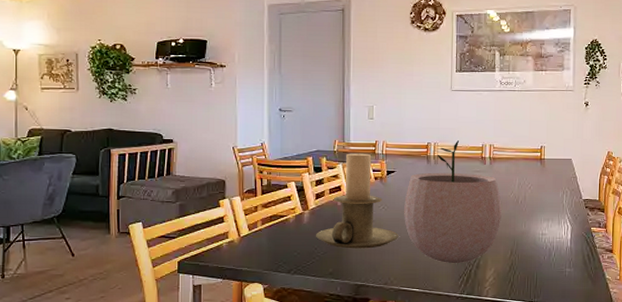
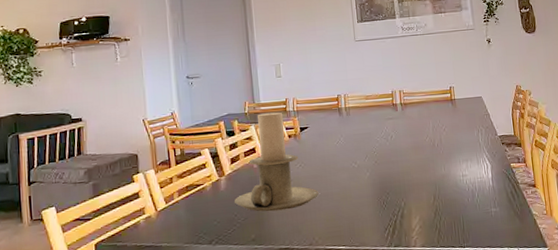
plant pot: present [404,140,502,263] -> none [321,90,421,216]

